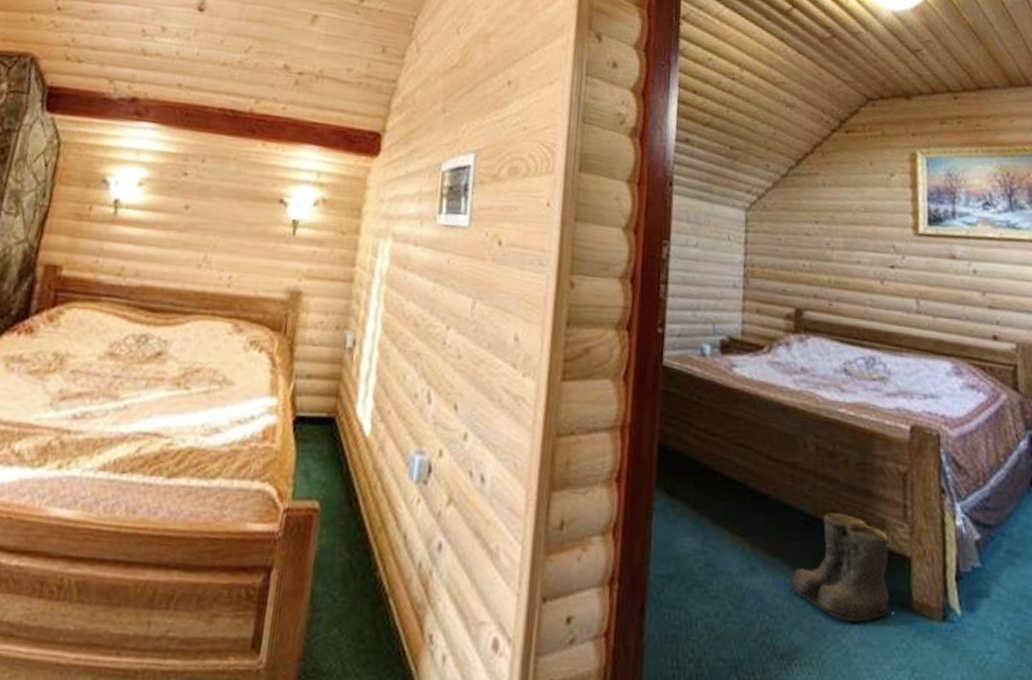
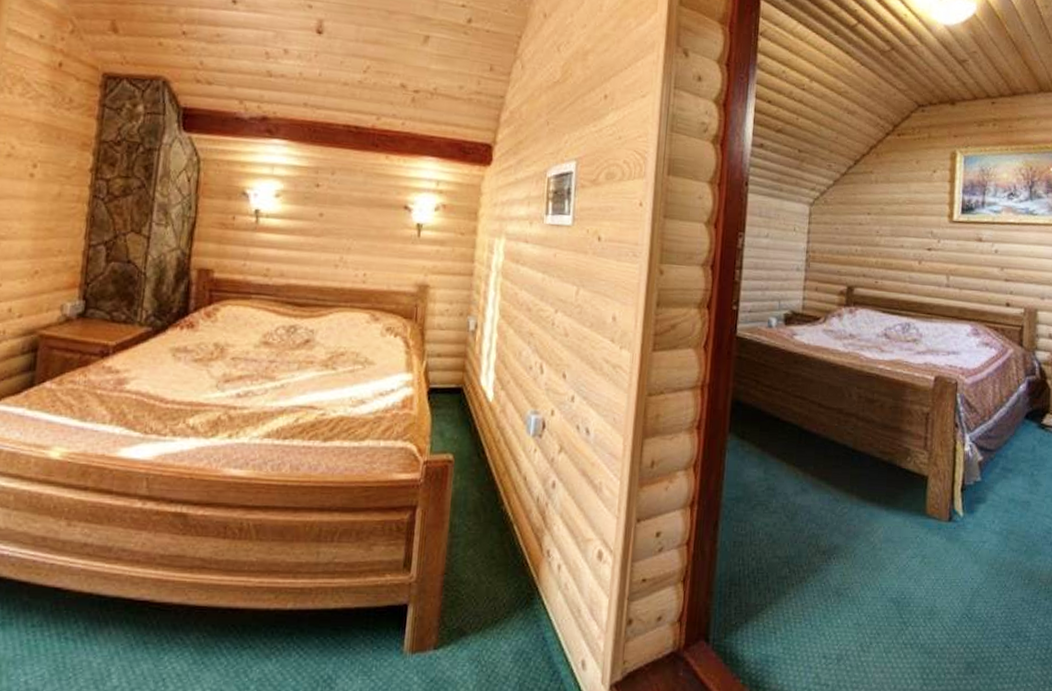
boots: present [789,513,892,623] -> none [832,446,913,525]

